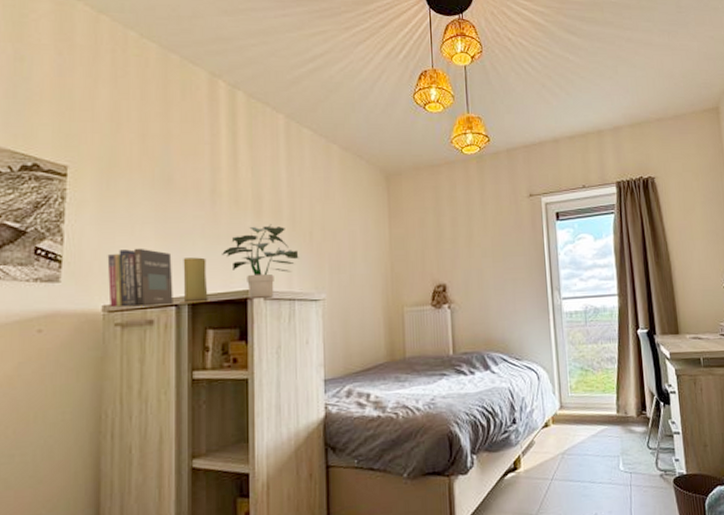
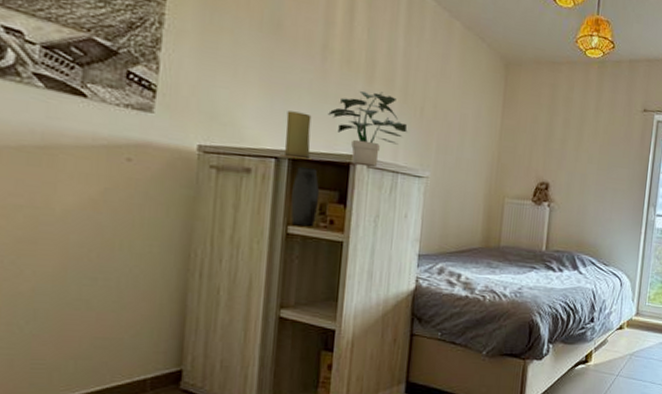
books: present [107,248,173,308] -> none [205,90,276,157]
vase: none [194,309,221,370] -> present [290,166,320,227]

